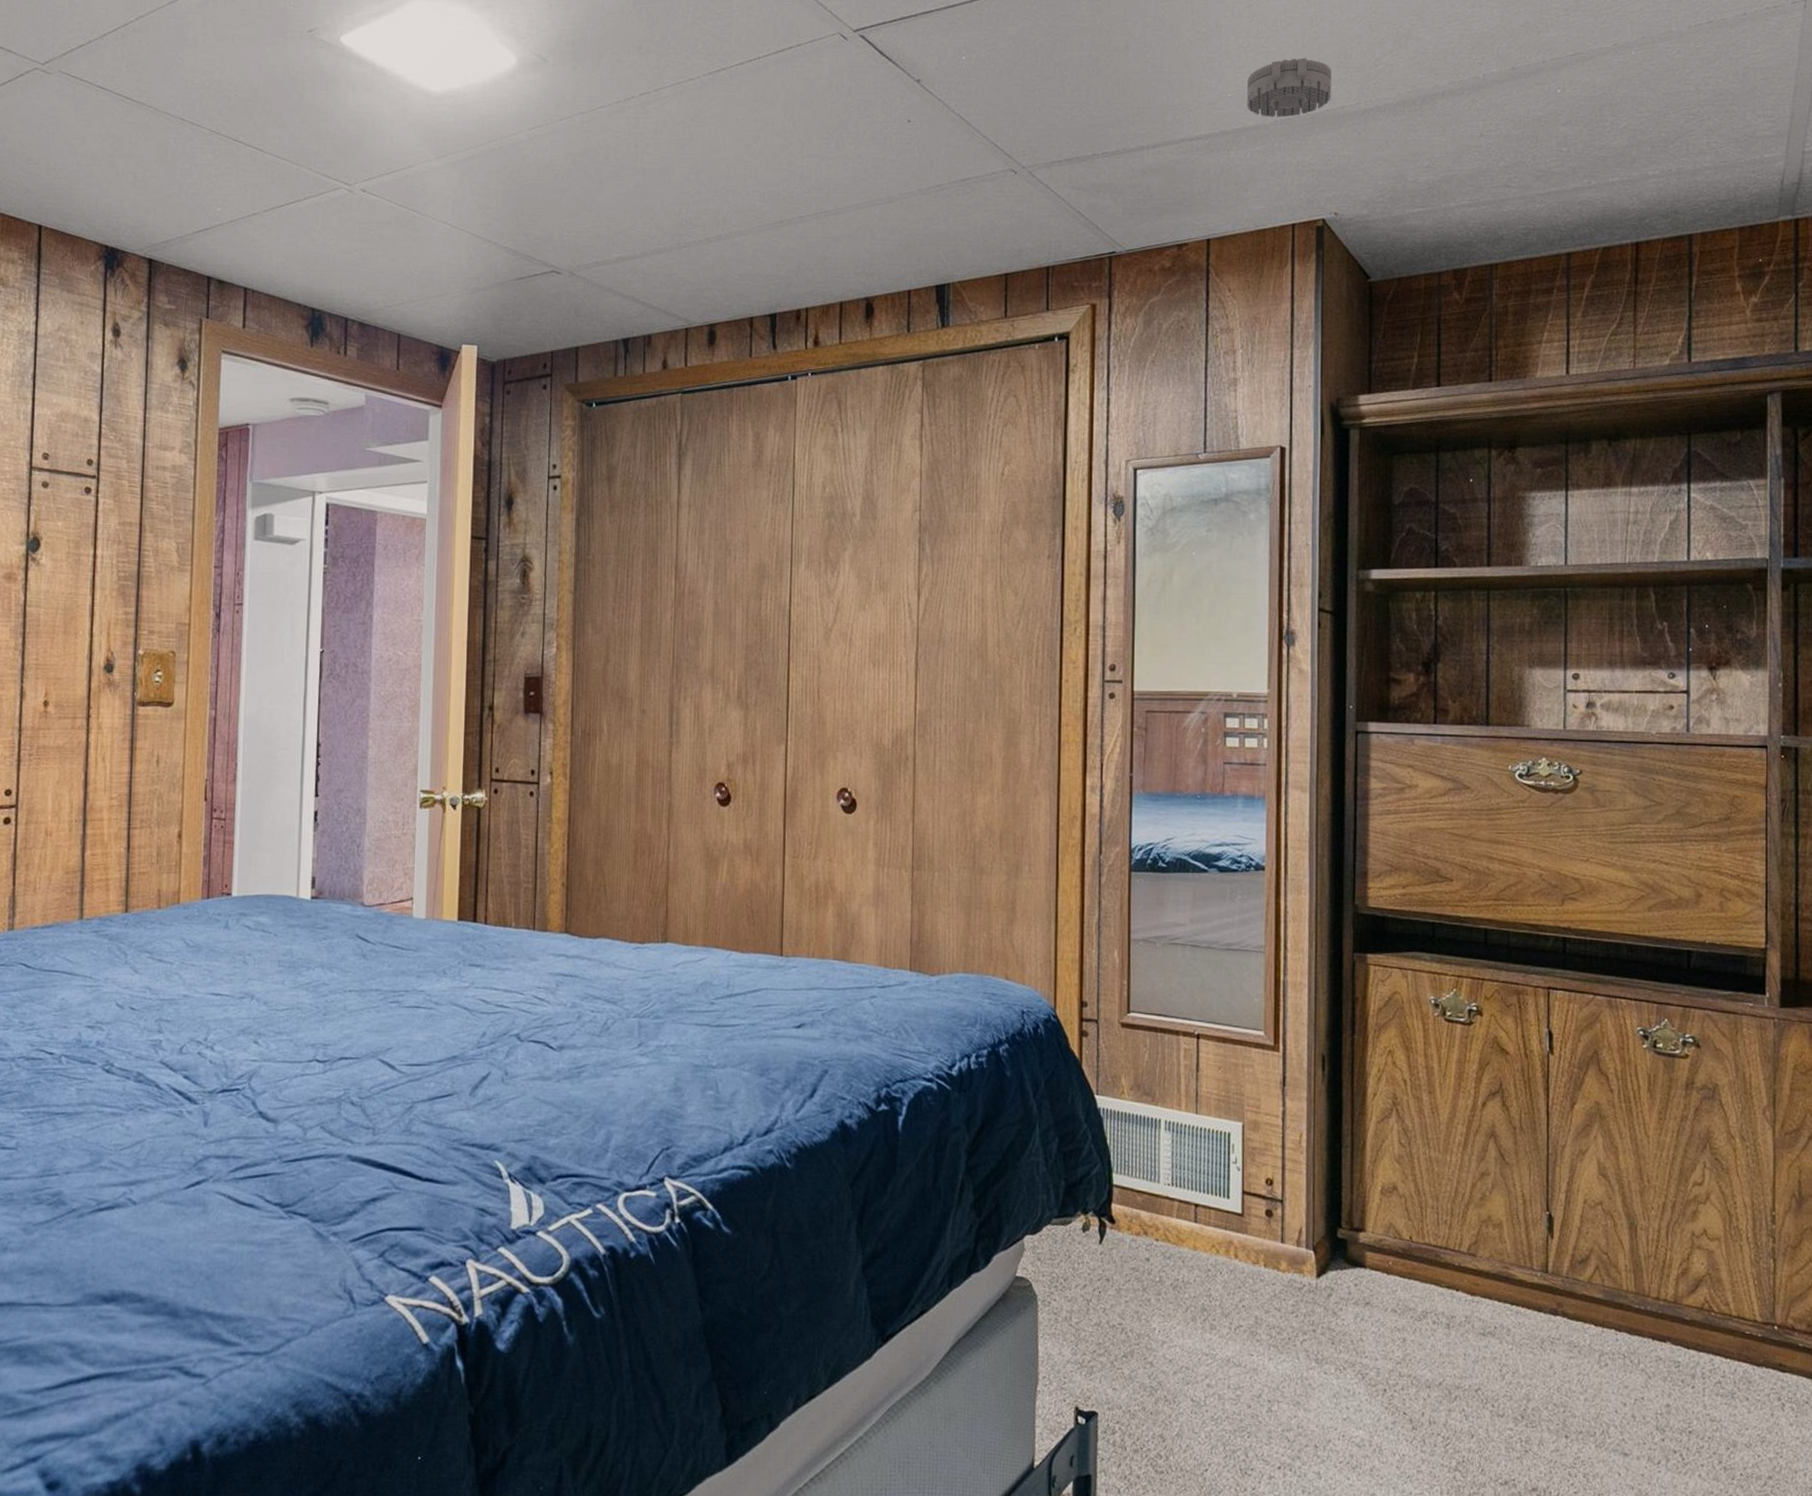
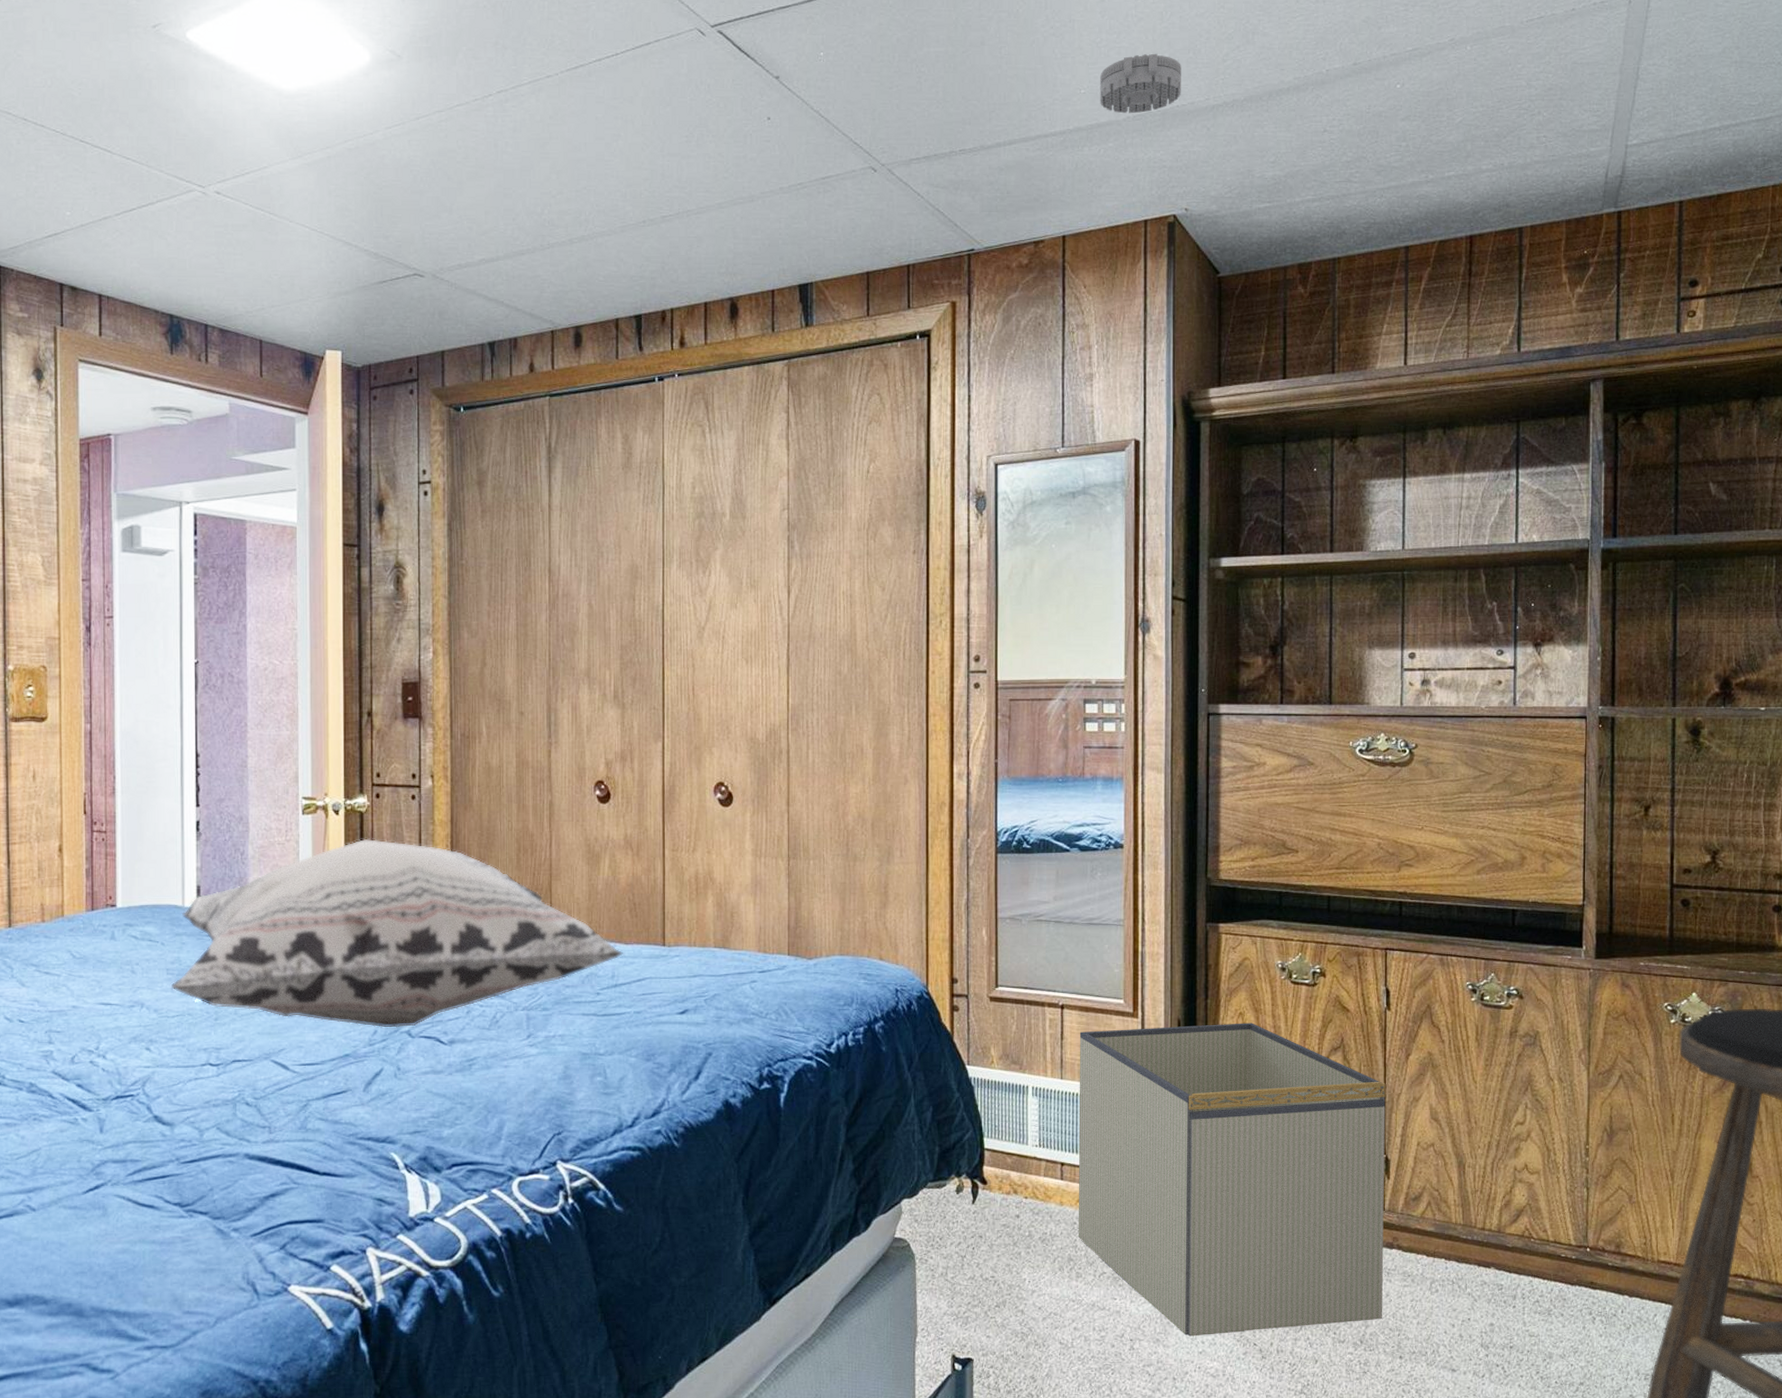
decorative pillow: none [281,834,740,1031] -> present [170,838,624,1028]
storage bin: none [1213,1061,1549,1401] -> present [1078,1023,1386,1337]

